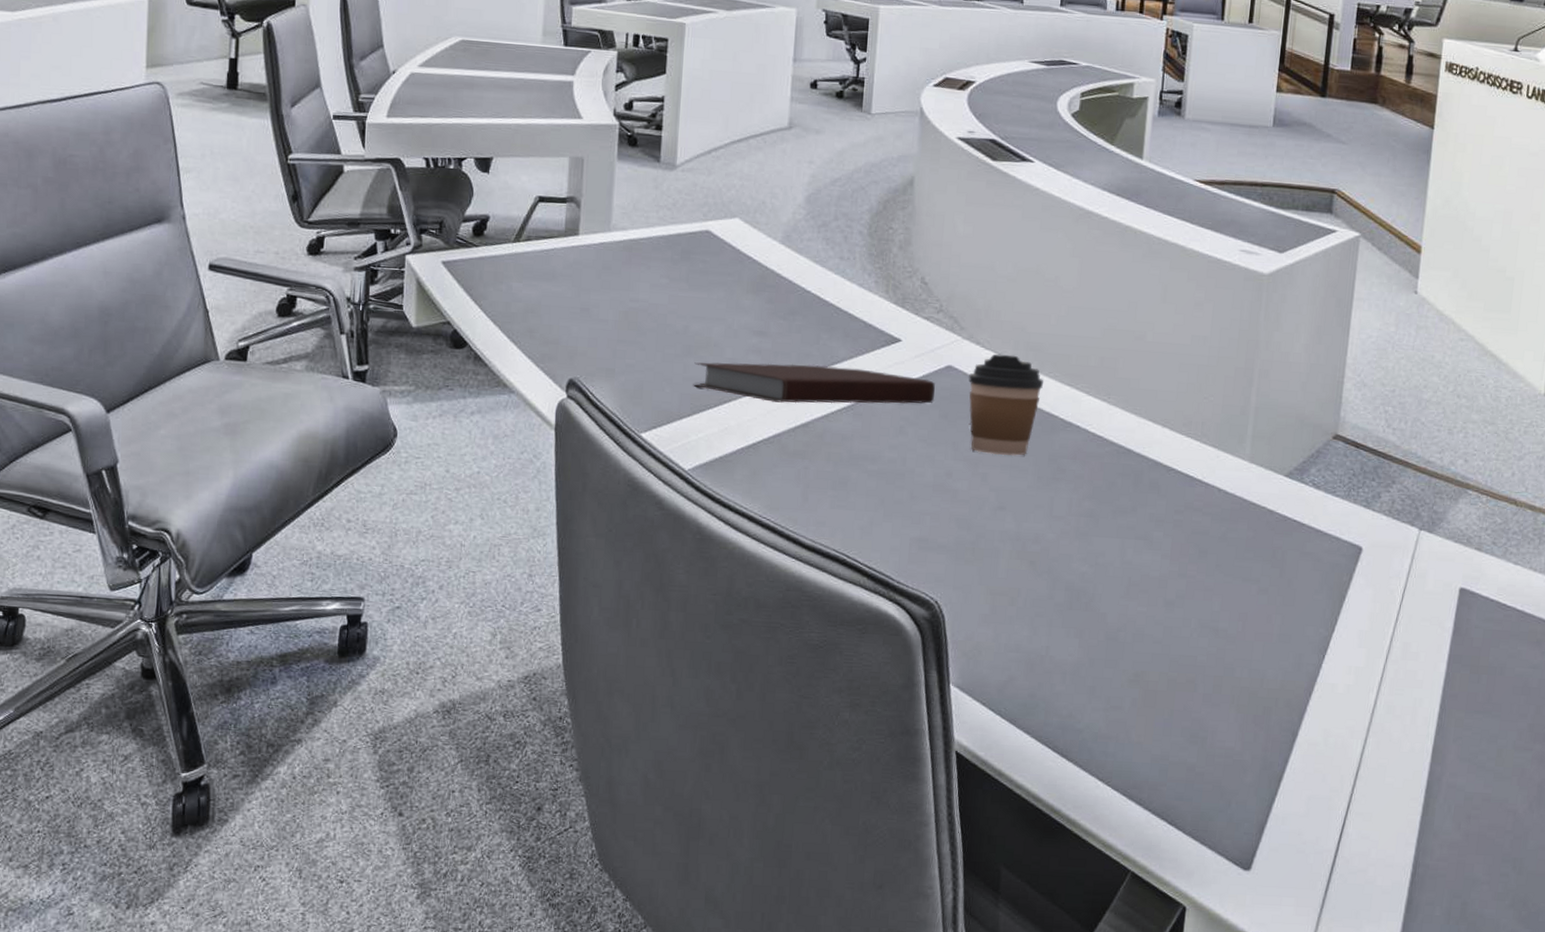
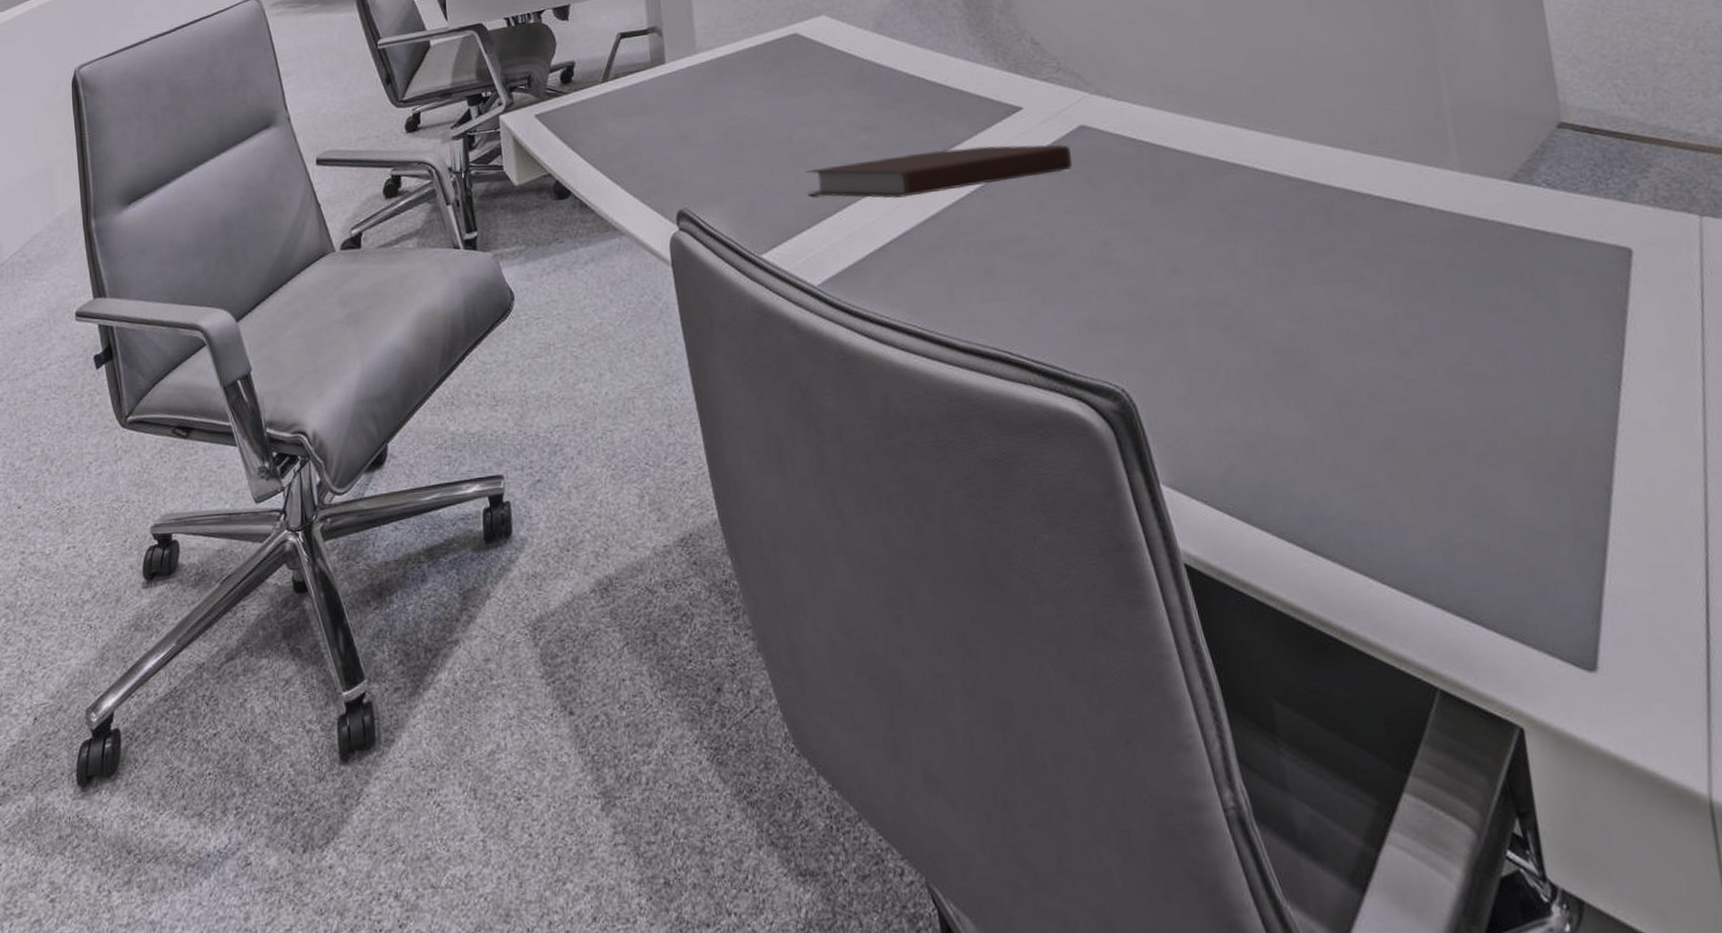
coffee cup: present [969,353,1044,456] -> none [1106,101,1193,215]

